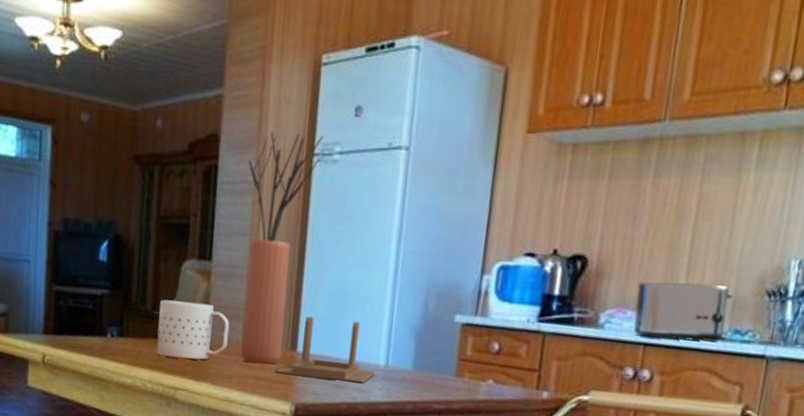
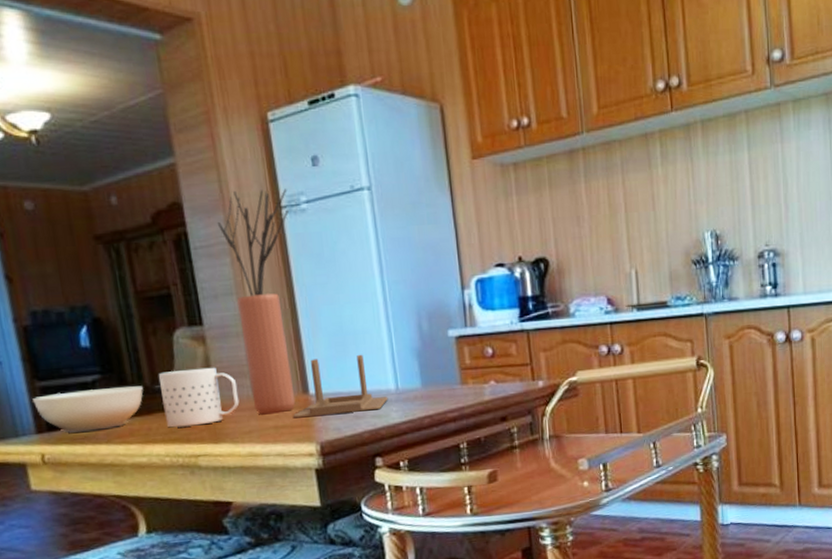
bowl: none [47,299,144,344] -> present [33,386,144,433]
toaster: present [634,281,733,343] -> none [594,262,669,318]

